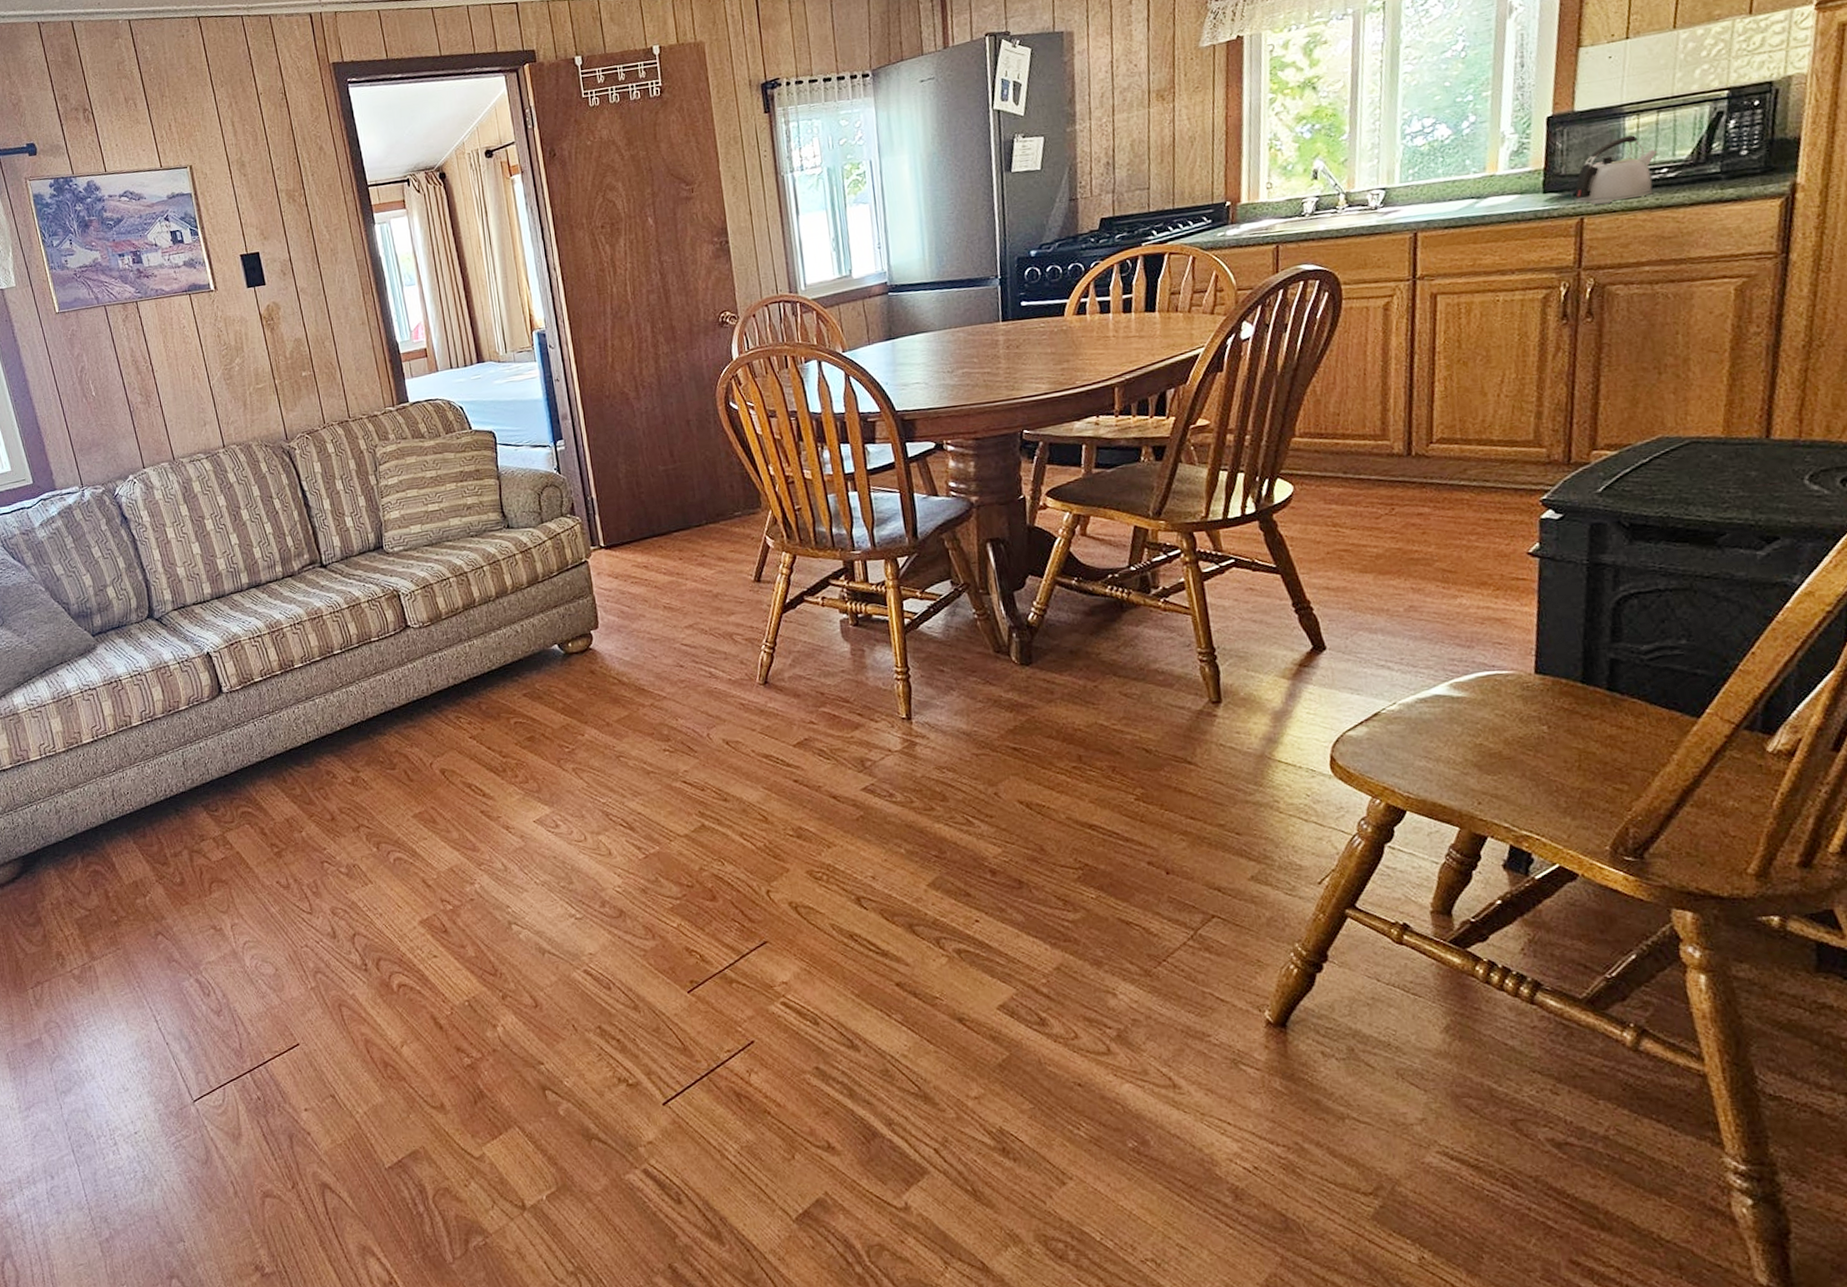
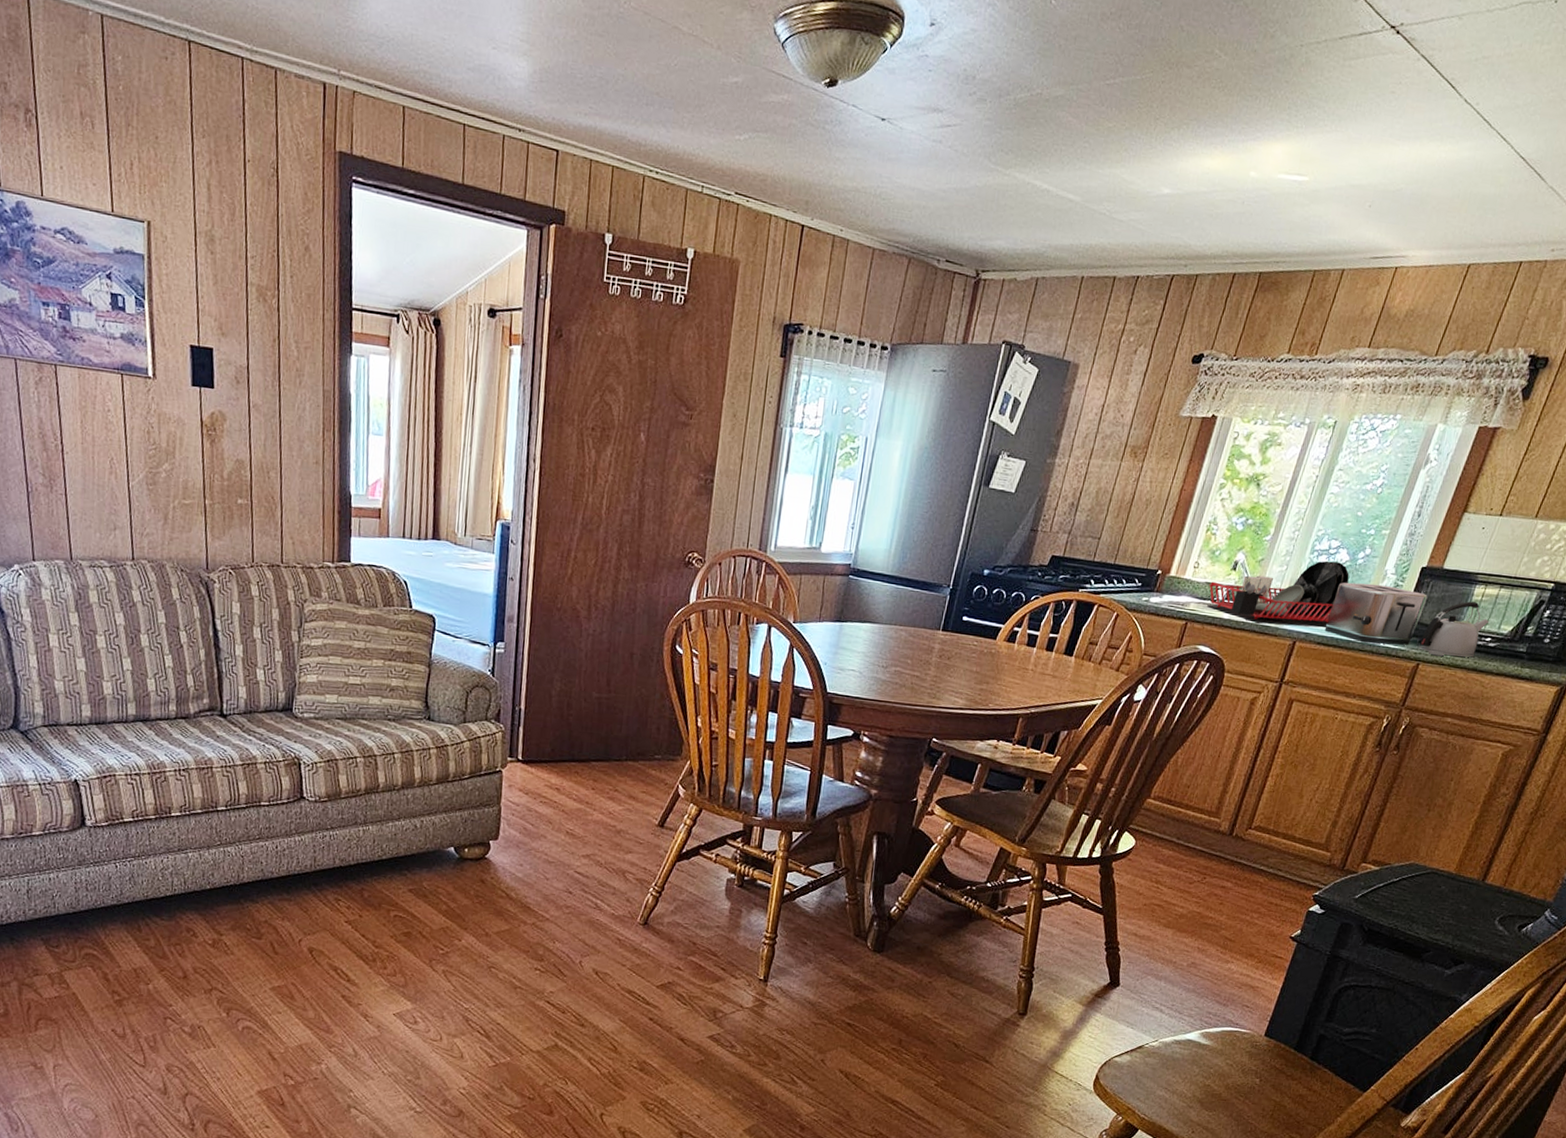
dish rack: none [1291,138,1459,226] -> present [1207,560,1349,628]
toaster: none [1446,143,1567,214] -> present [1324,582,1428,645]

